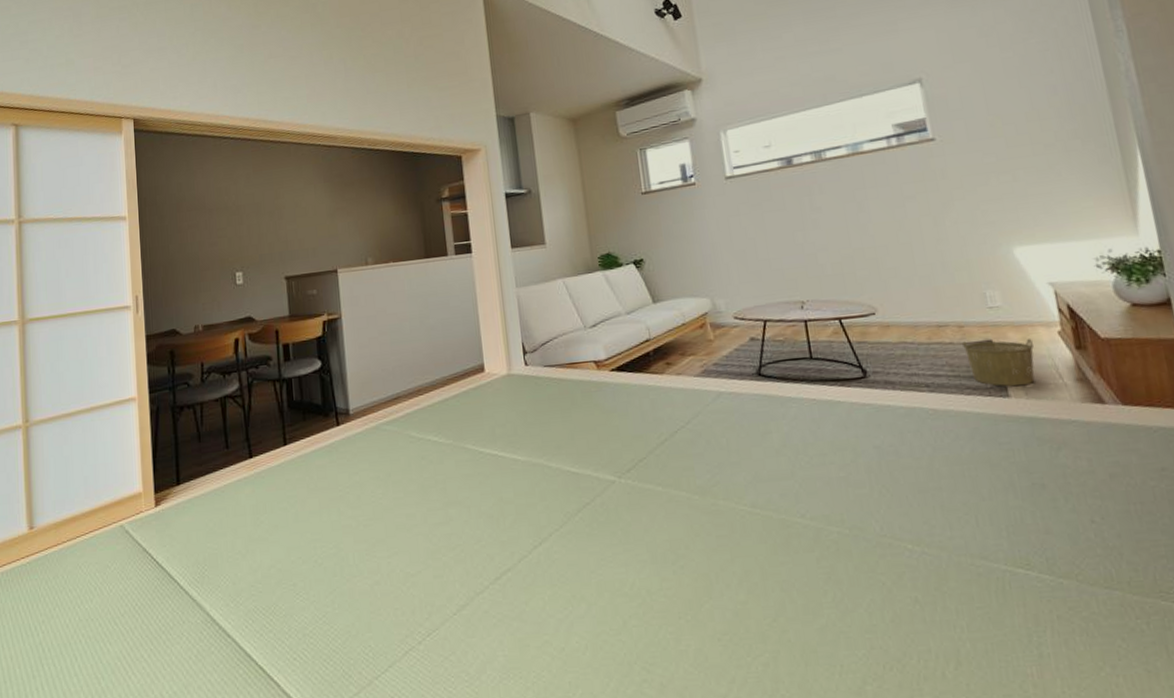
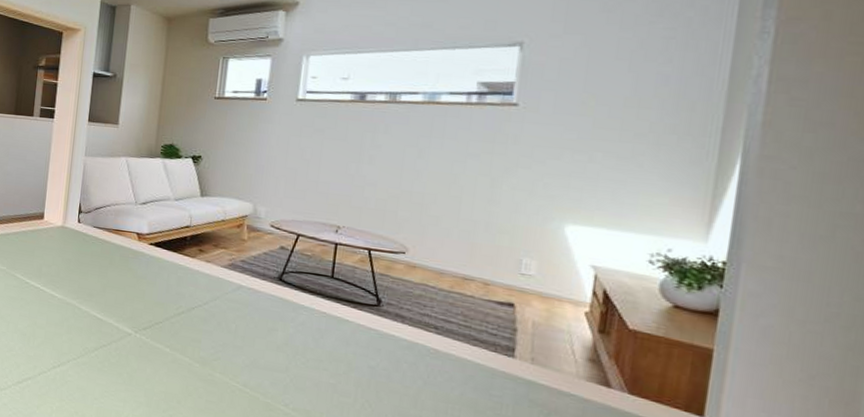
basket: present [962,338,1035,387] -> none [483,298,555,353]

